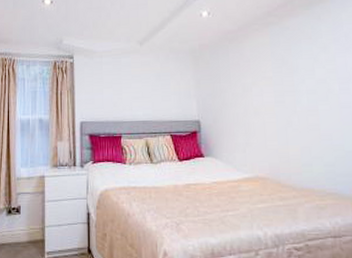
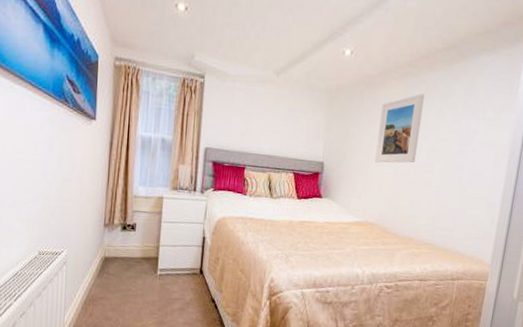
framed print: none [249,39,296,113] -> present [374,93,425,163]

